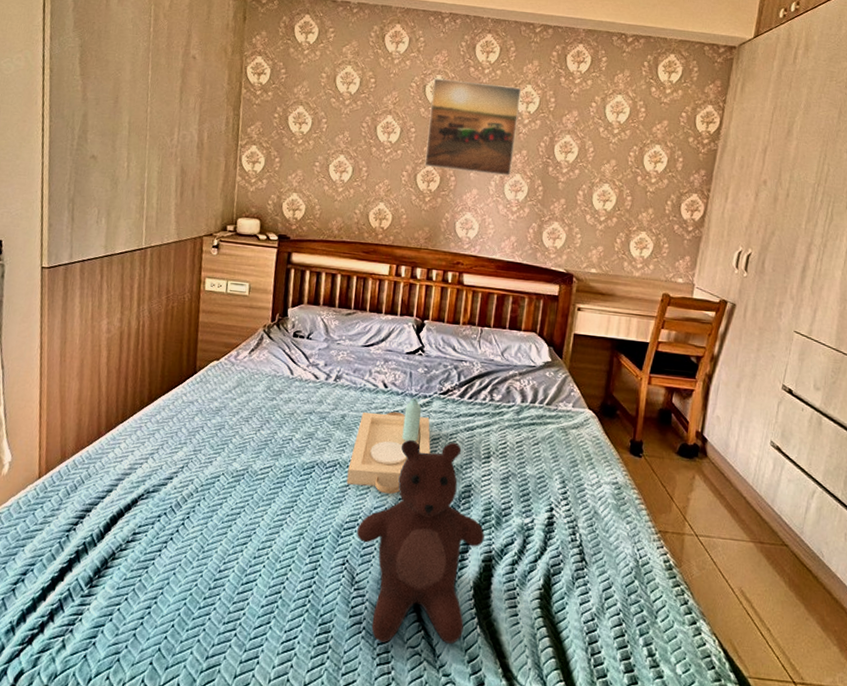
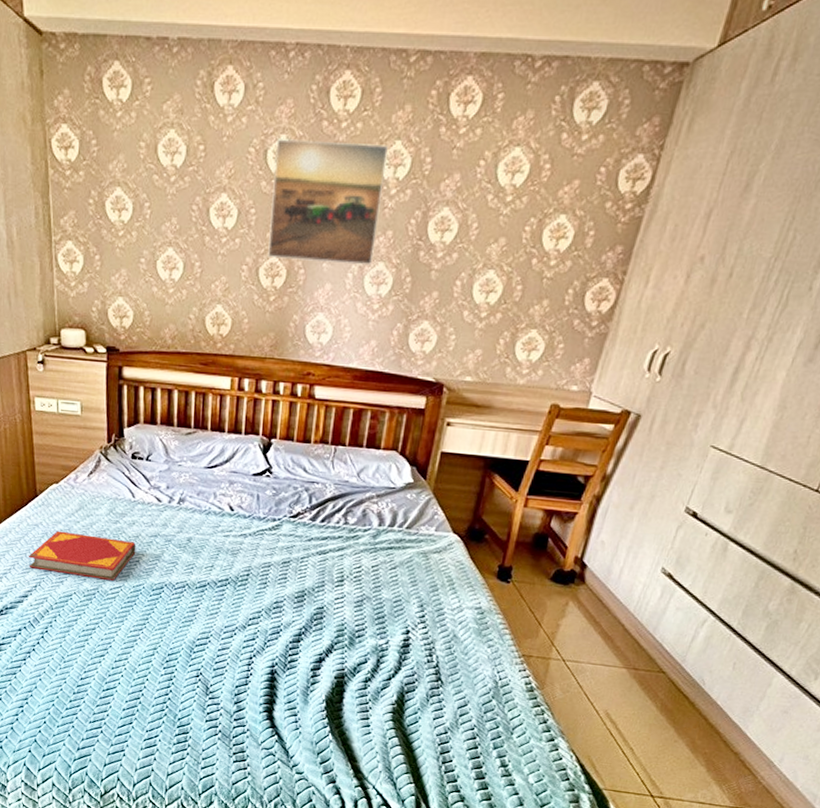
hardback book: none [178,408,291,460] -> present [28,531,136,581]
serving tray: present [346,398,431,495] -> none [196,521,281,615]
teddy bear: present [356,439,485,645] -> none [208,562,337,748]

